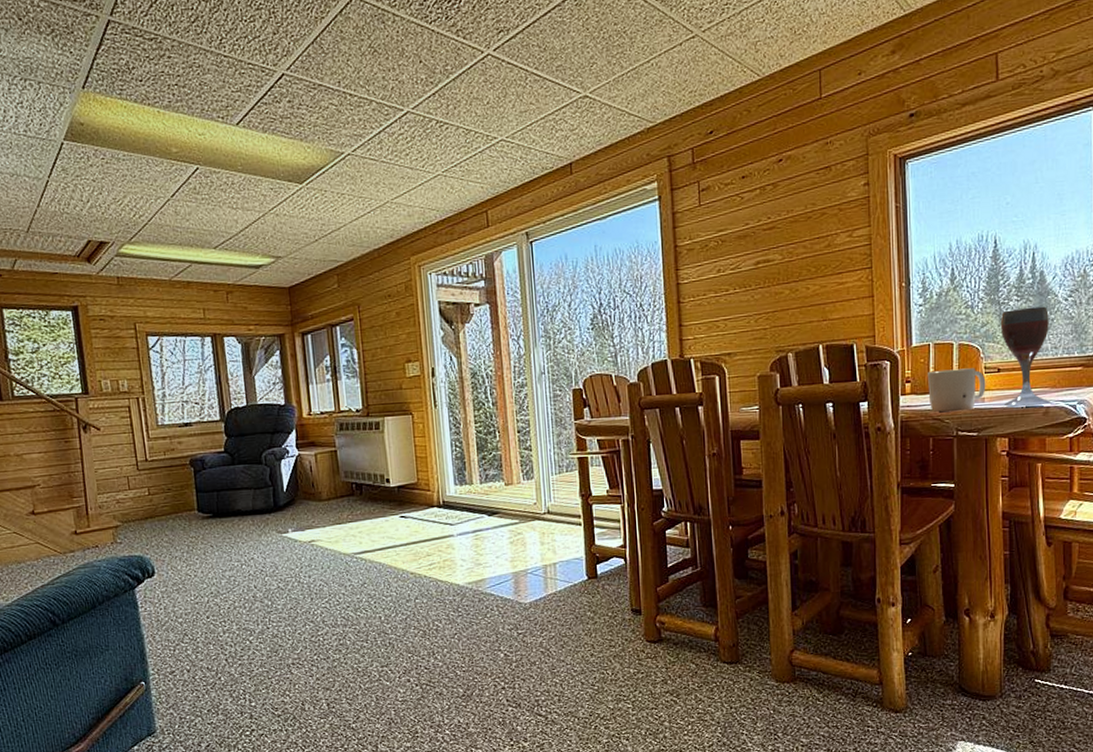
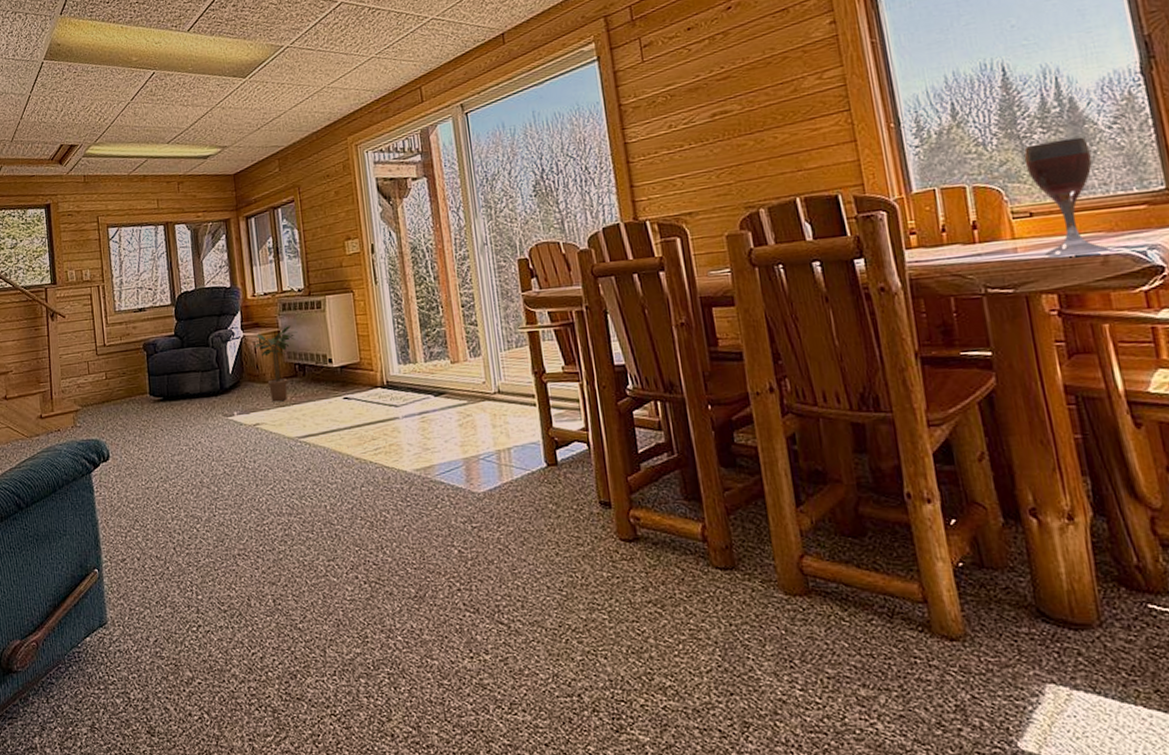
potted plant: none [307,445,355,520] -> present [251,325,298,402]
mug: present [927,368,986,412] -> none [935,213,1017,267]

